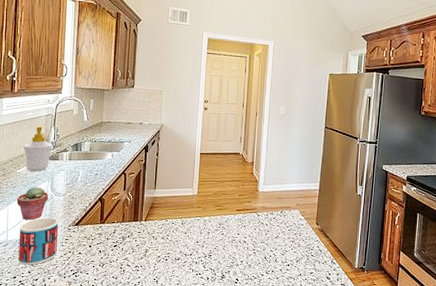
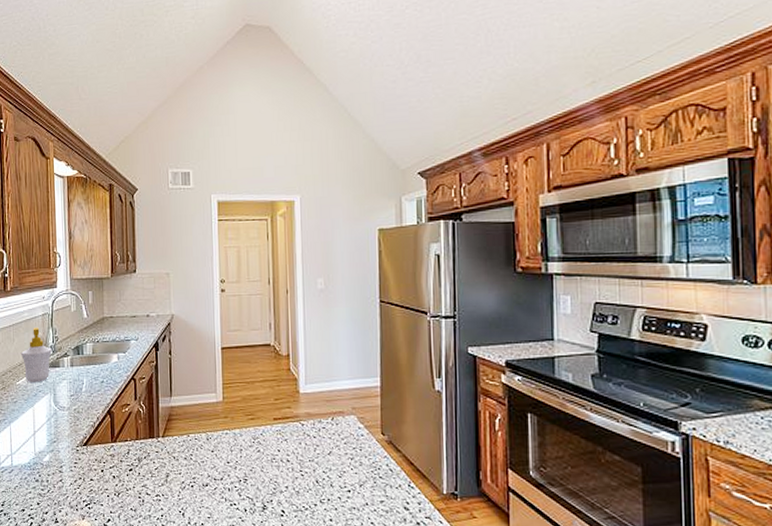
potted succulent: present [16,186,48,221] -> none [18,400,52,442]
mug: present [18,217,59,265] -> none [24,436,66,496]

